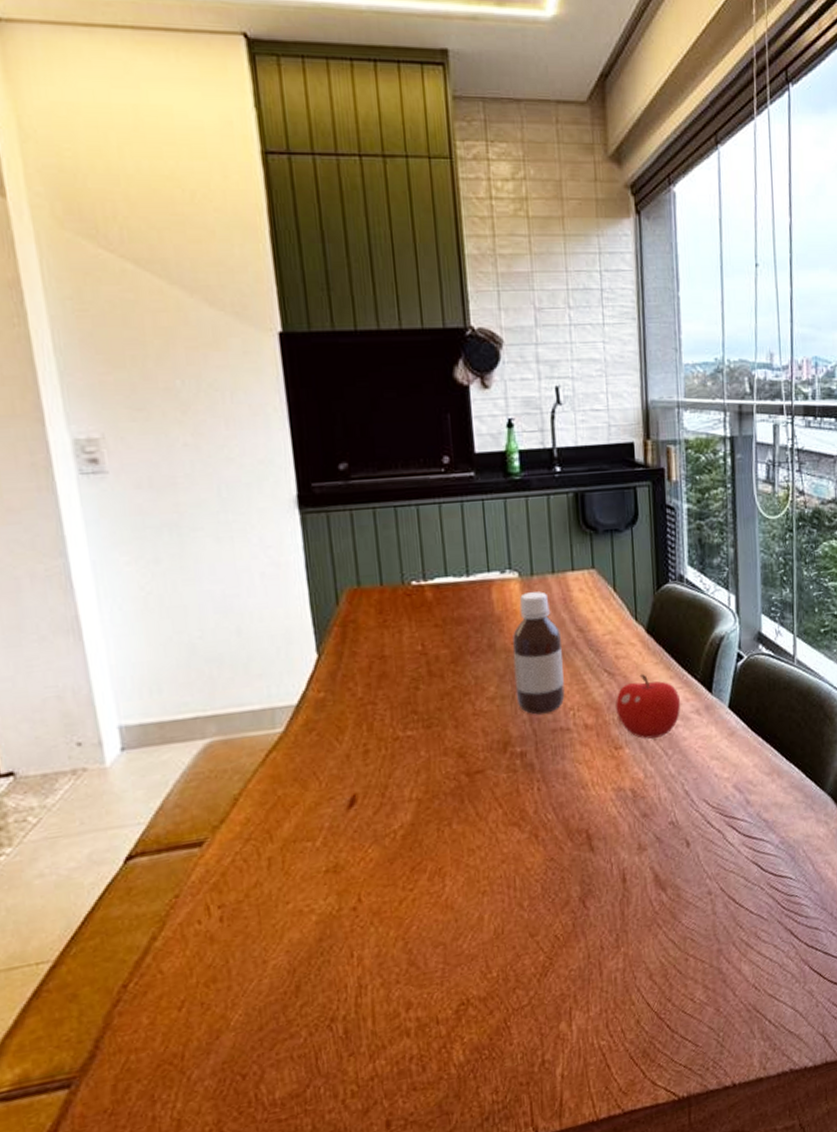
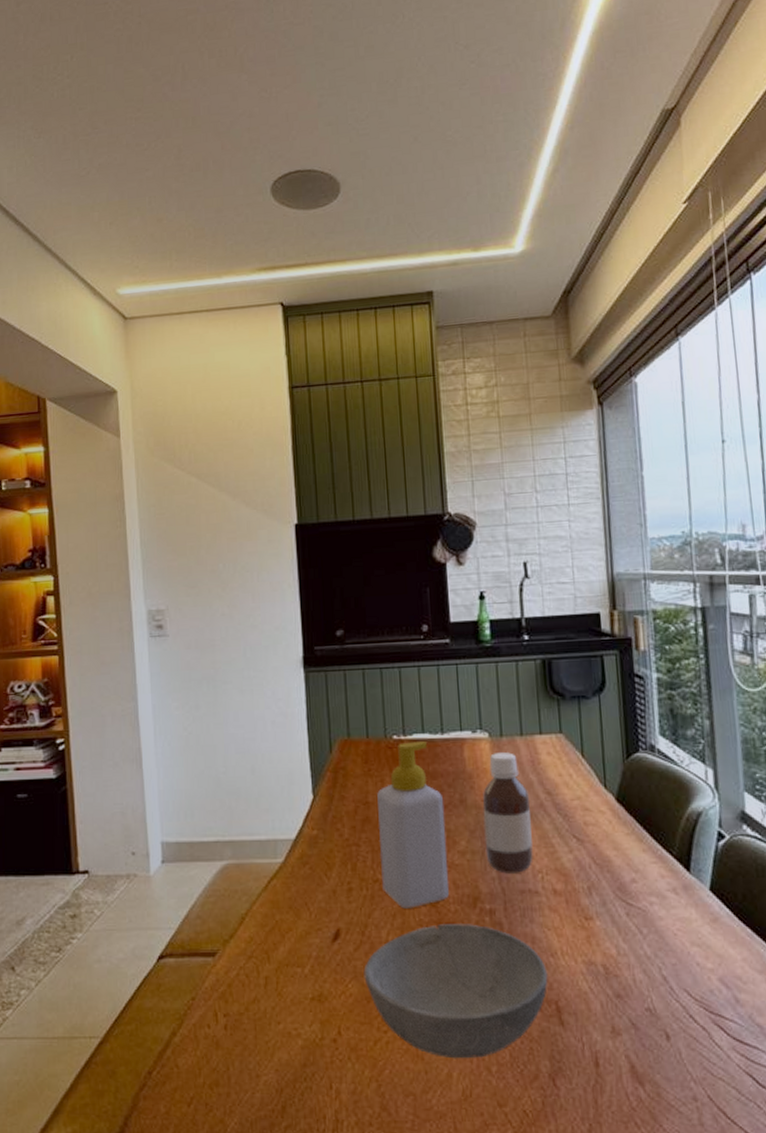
bowl: none [385,769,579,903] -> present [363,924,548,1059]
soap bottle: none [395,586,478,764] -> present [377,742,450,909]
fruit: present [615,674,681,739] -> none [585,843,656,913]

